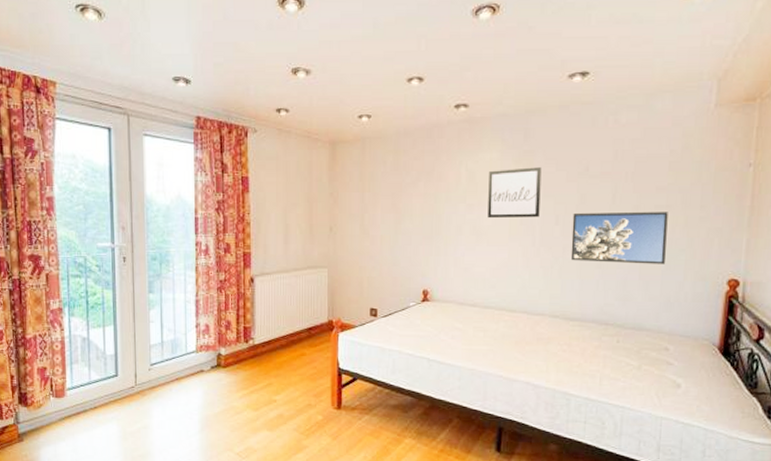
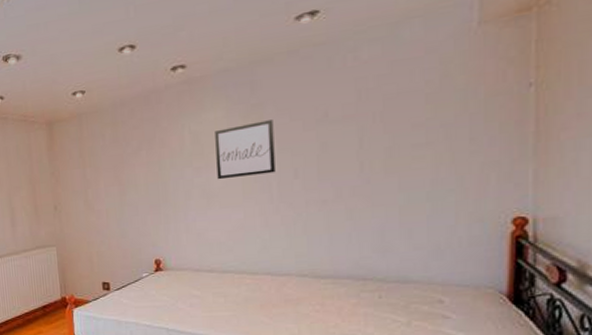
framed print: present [570,211,668,265] -> none [314,150,430,215]

